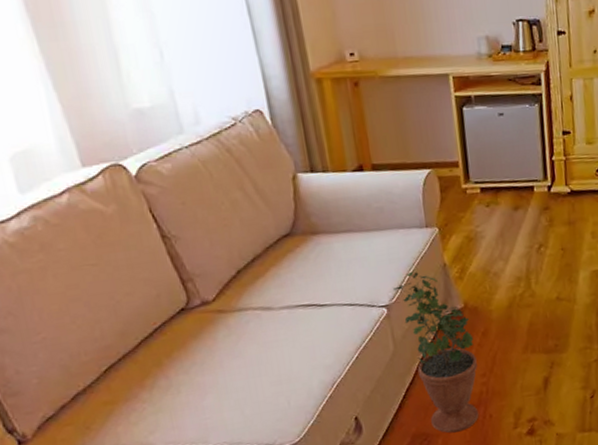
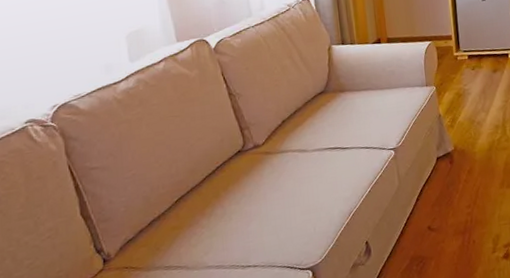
potted plant: present [392,271,479,434] -> none [399,121,465,257]

